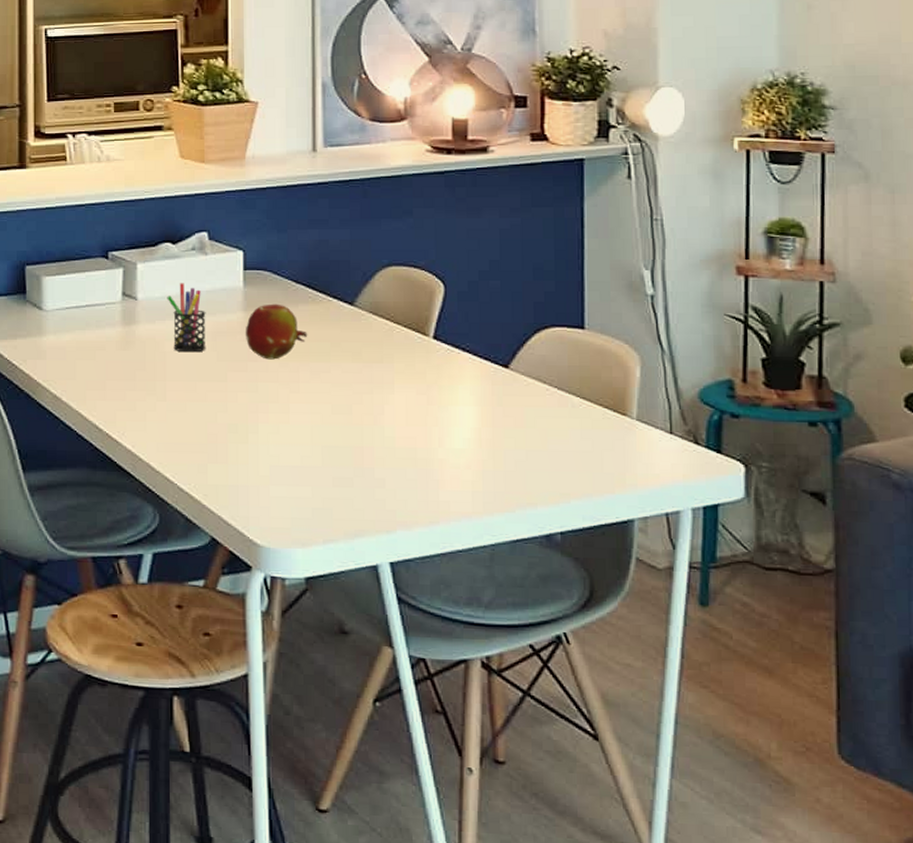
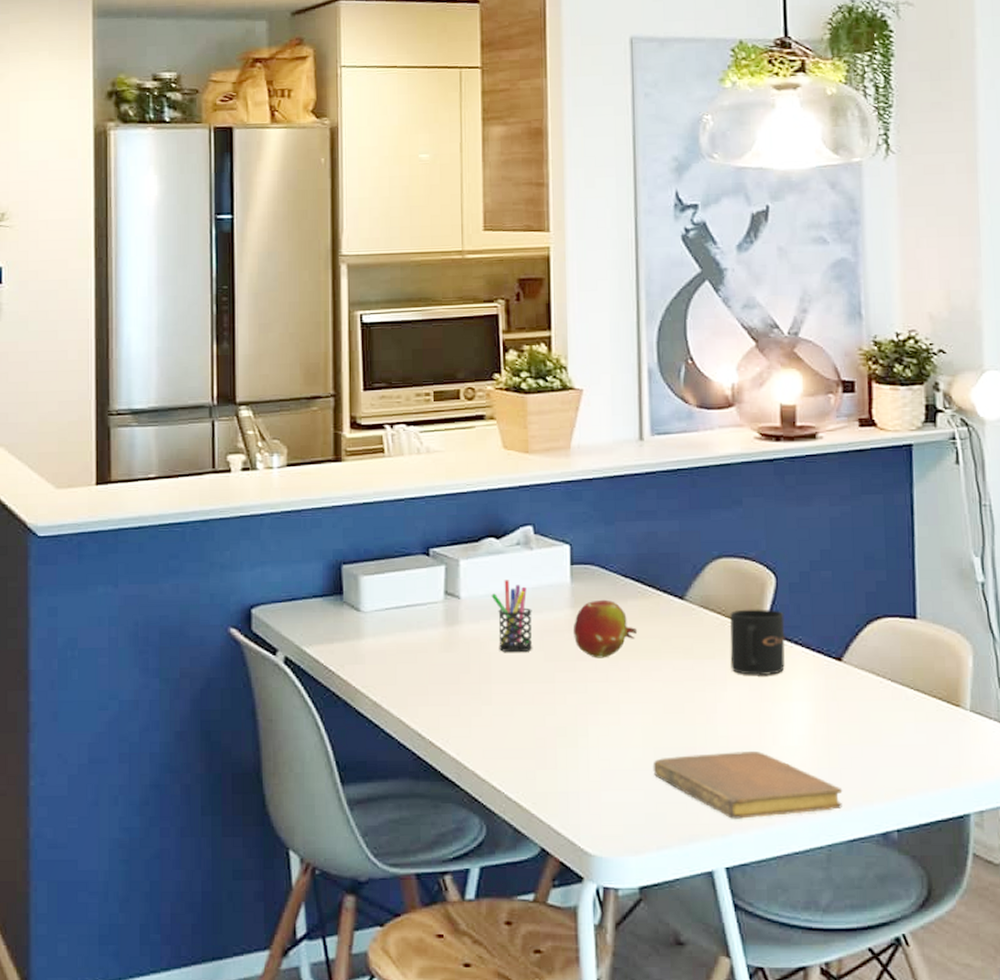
notebook: none [320,451,507,517] -> present [652,750,843,819]
mug: none [398,316,453,381] -> present [730,609,785,676]

